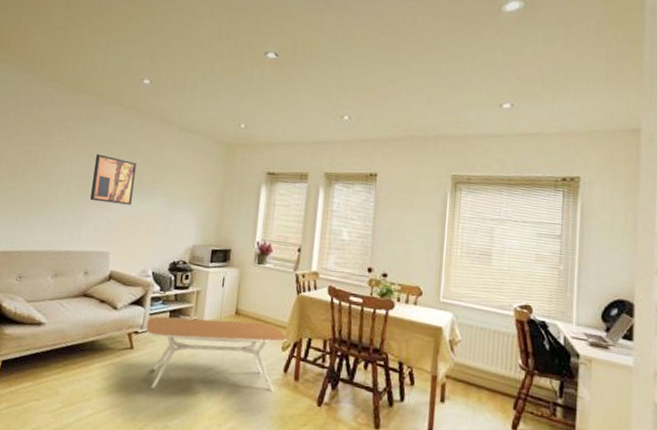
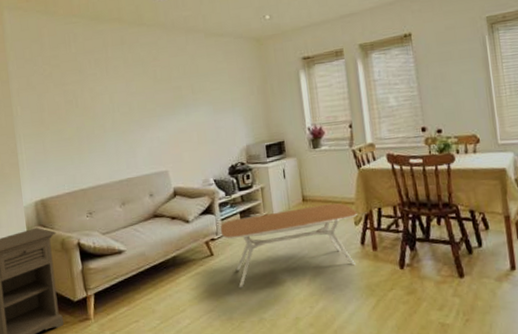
wall art: present [90,154,137,205] -> none [132,78,177,126]

